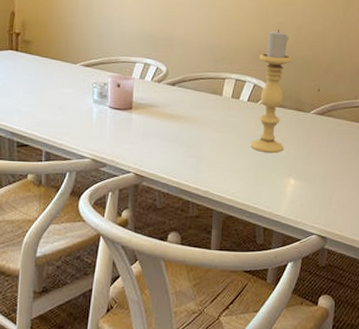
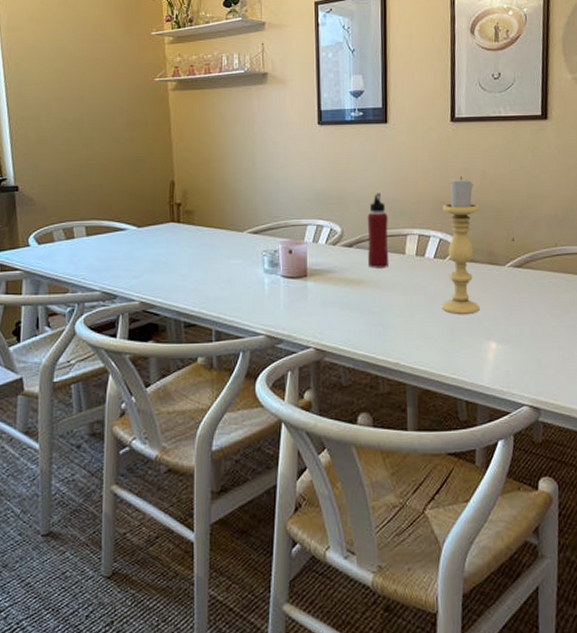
water bottle: none [188,38,210,107] -> present [367,193,389,269]

